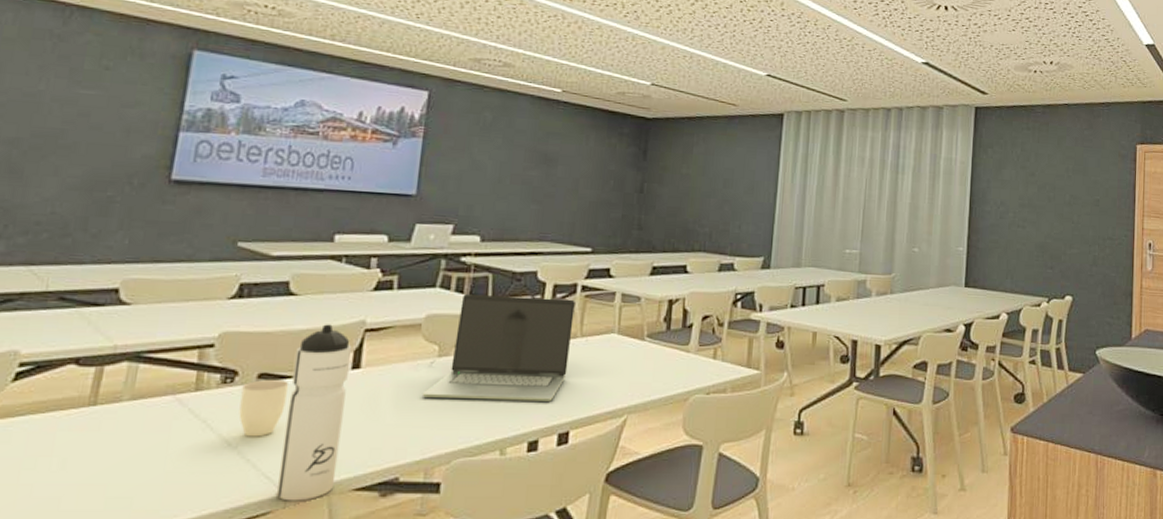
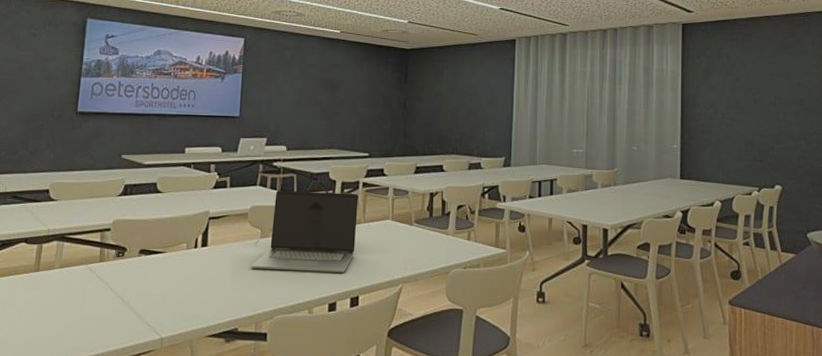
mug: present [238,379,288,437] -> none [128,254,159,296]
water bottle: present [276,324,353,501] -> none [155,214,201,343]

